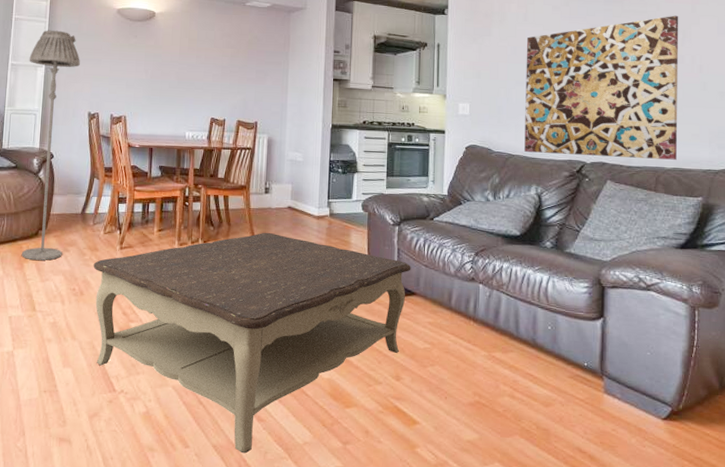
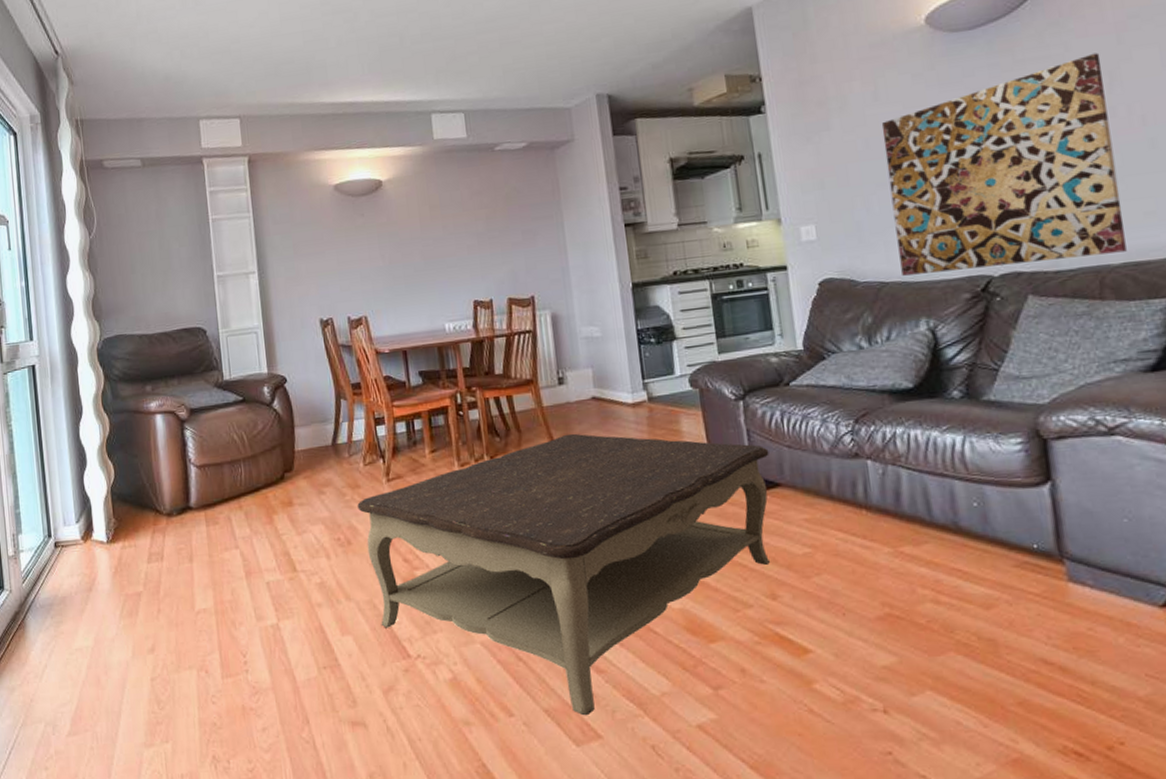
floor lamp: present [22,30,80,260] -> none [237,224,318,510]

